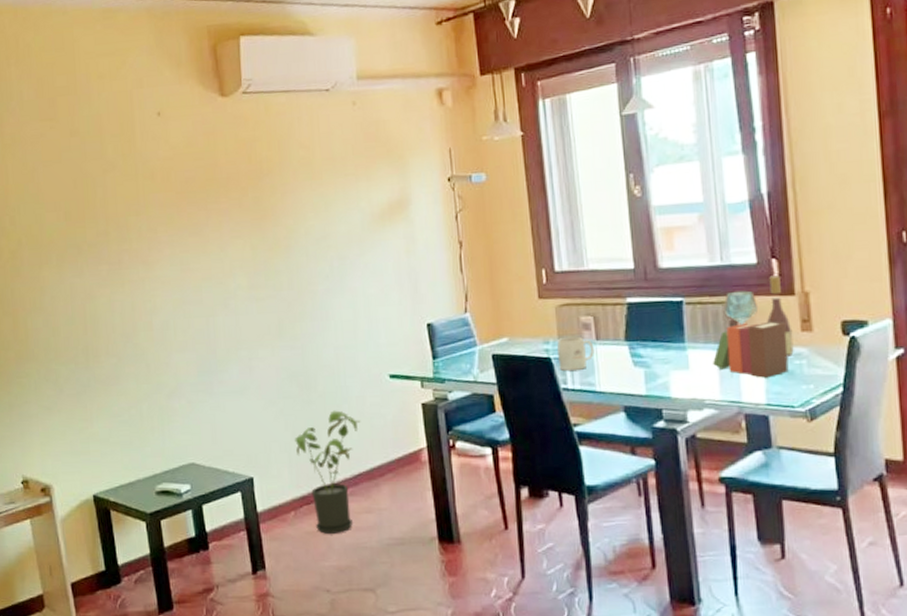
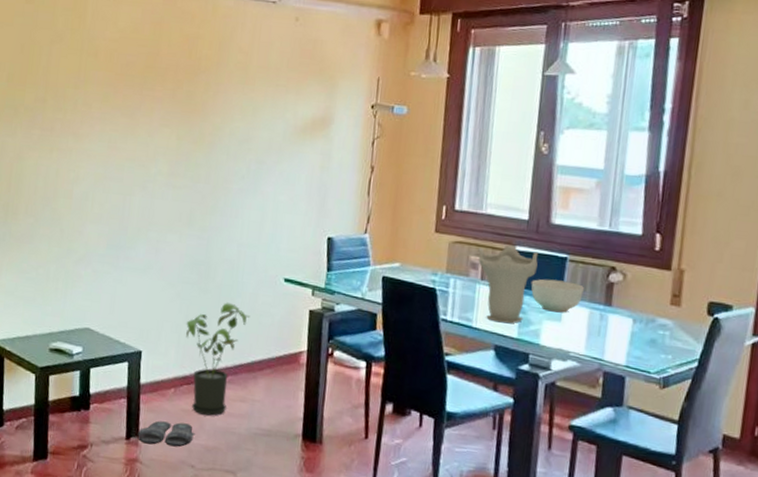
slippers: none [264,546,325,575] -> present [138,420,195,447]
mug: present [557,336,594,372] -> none [442,272,478,305]
vase: none [587,298,653,382] -> present [478,245,539,324]
bowl: none [649,325,707,361] -> present [531,278,584,313]
books: present [713,321,789,378] -> none [584,287,658,342]
wine glass: present [723,290,759,326] -> none [603,257,636,290]
wine bottle: present [767,275,794,358] -> none [641,249,663,327]

